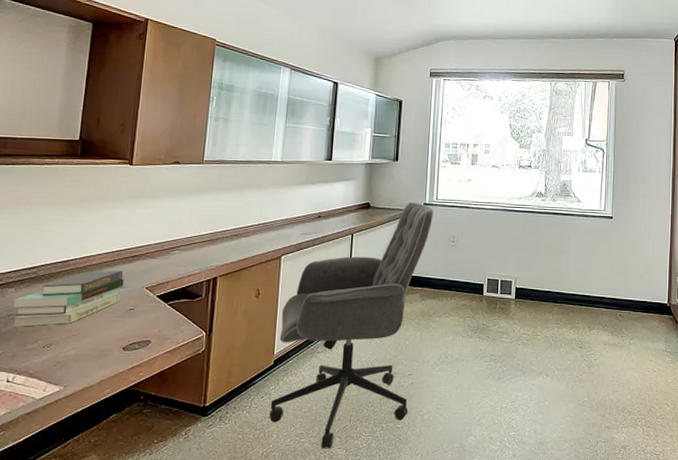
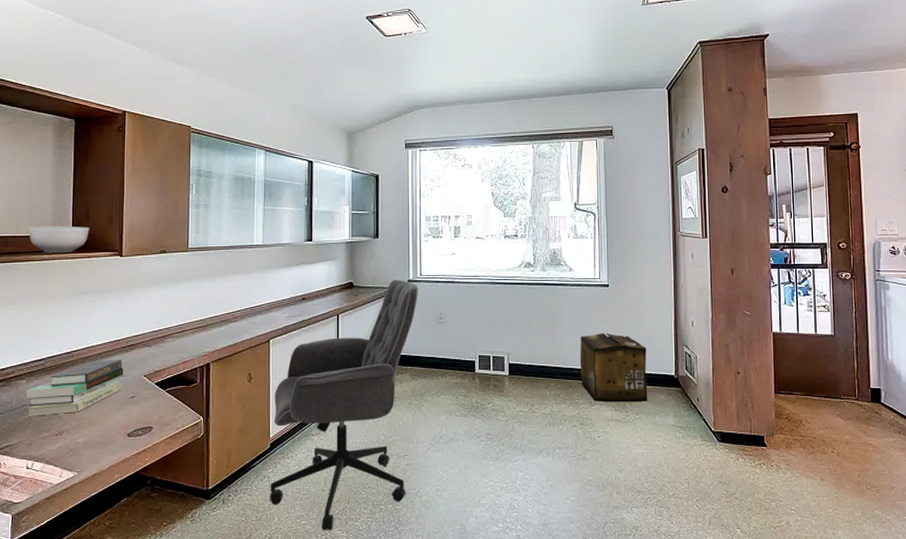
bowl: none [31,128,99,158] -> present [28,225,90,253]
cardboard box: none [582,261,643,327] -> present [579,332,648,402]

